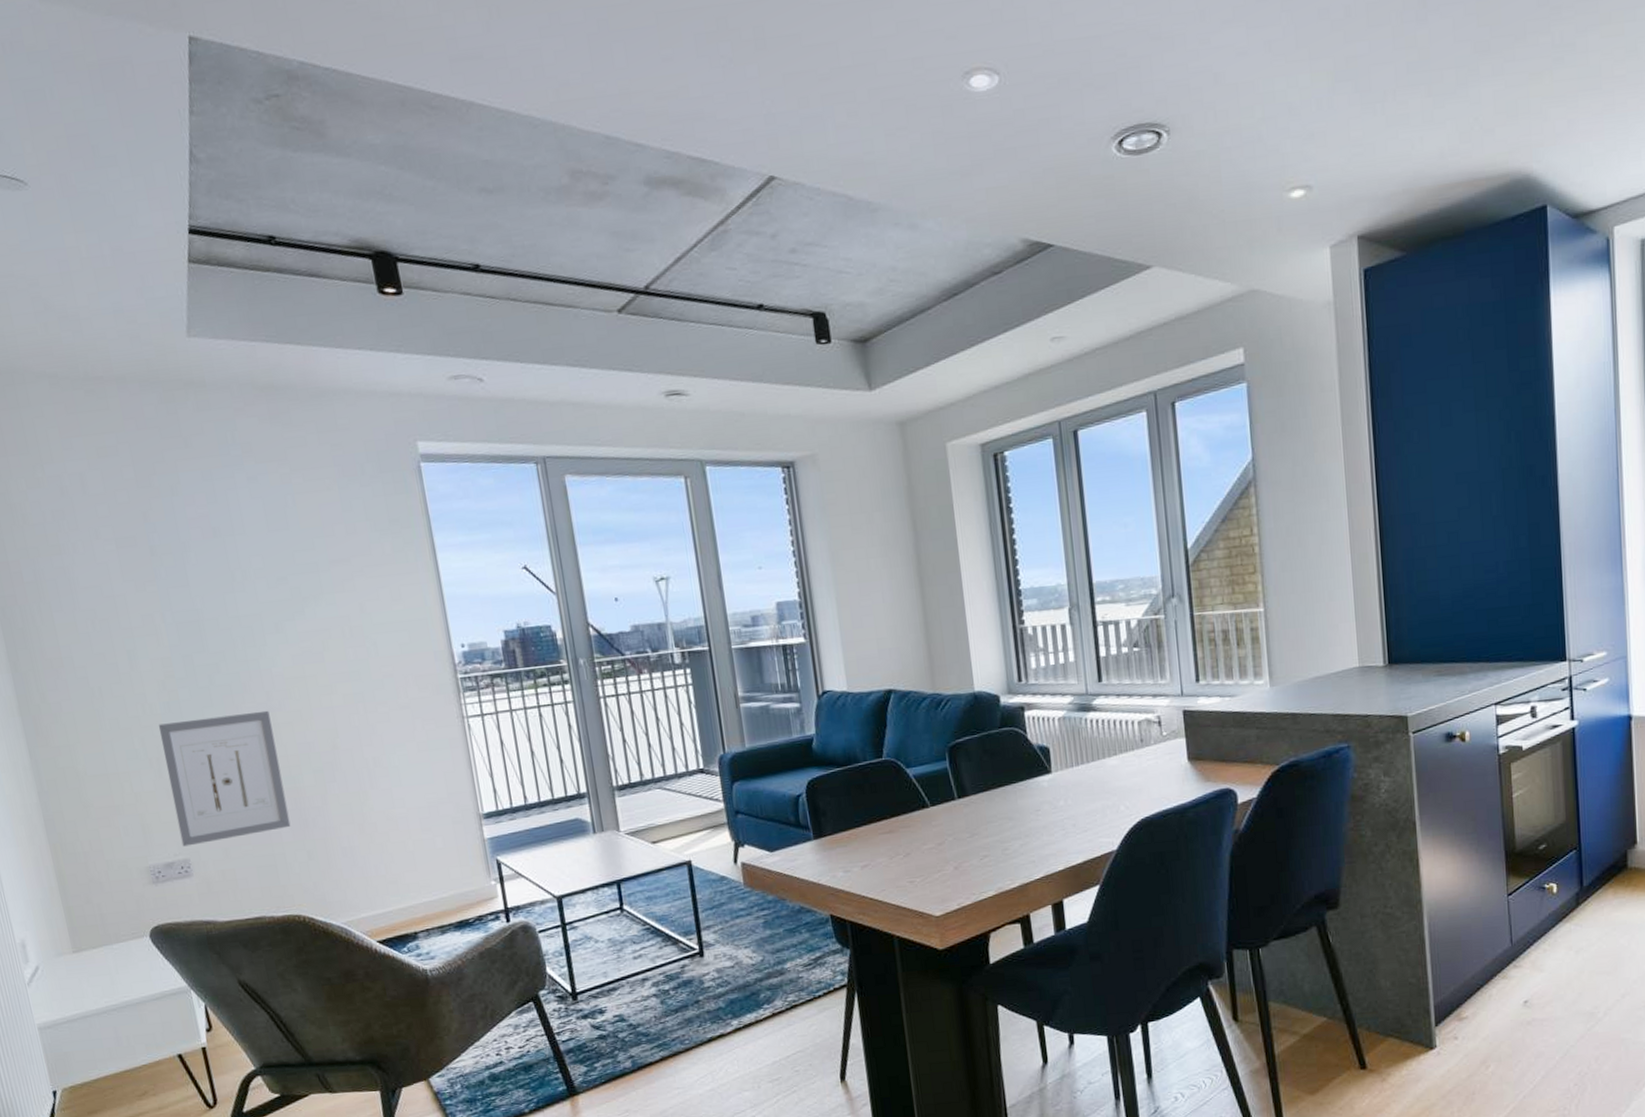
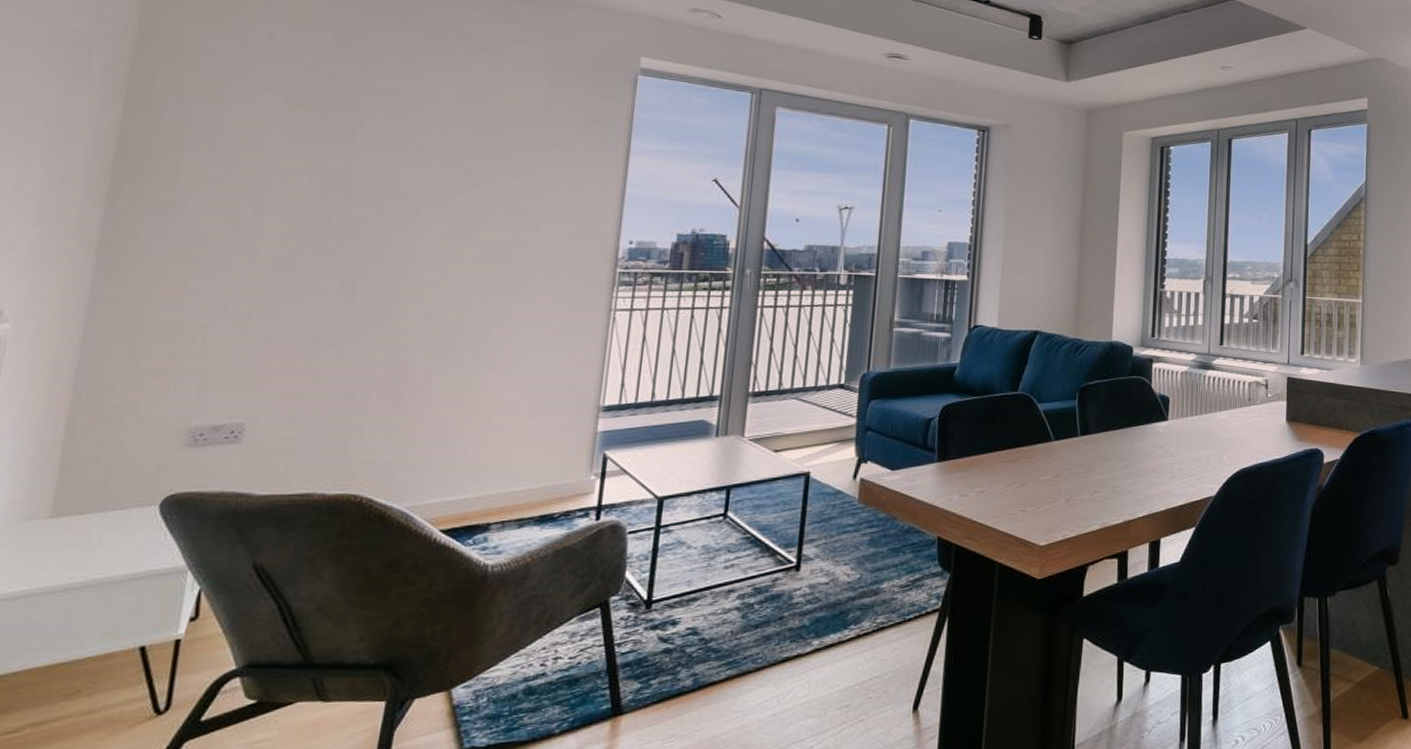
wall art: present [159,710,291,847] -> none [241,279,398,410]

